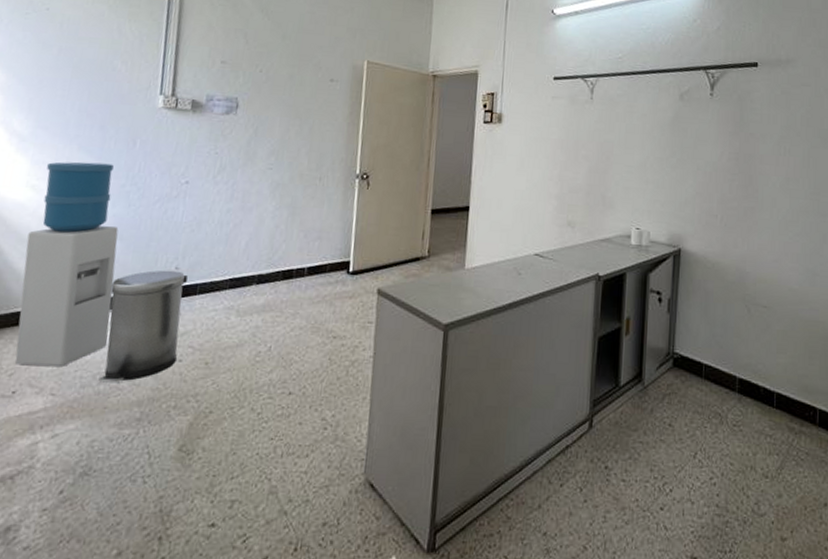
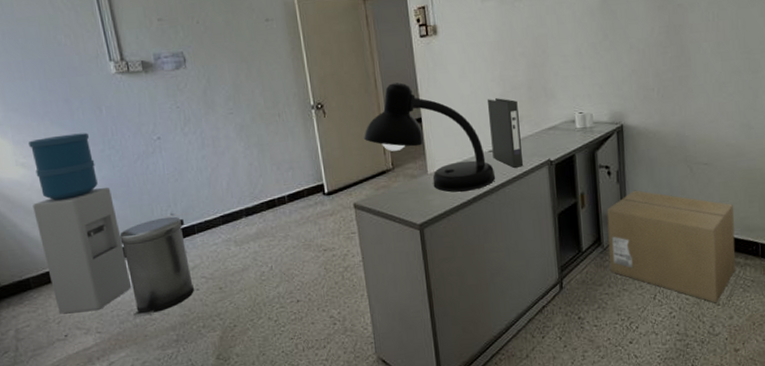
desk lamp: none [404,165,537,295] -> present [364,82,495,192]
binder: none [538,198,573,278] -> present [487,98,523,168]
box: none [649,323,792,475] -> present [606,190,735,303]

